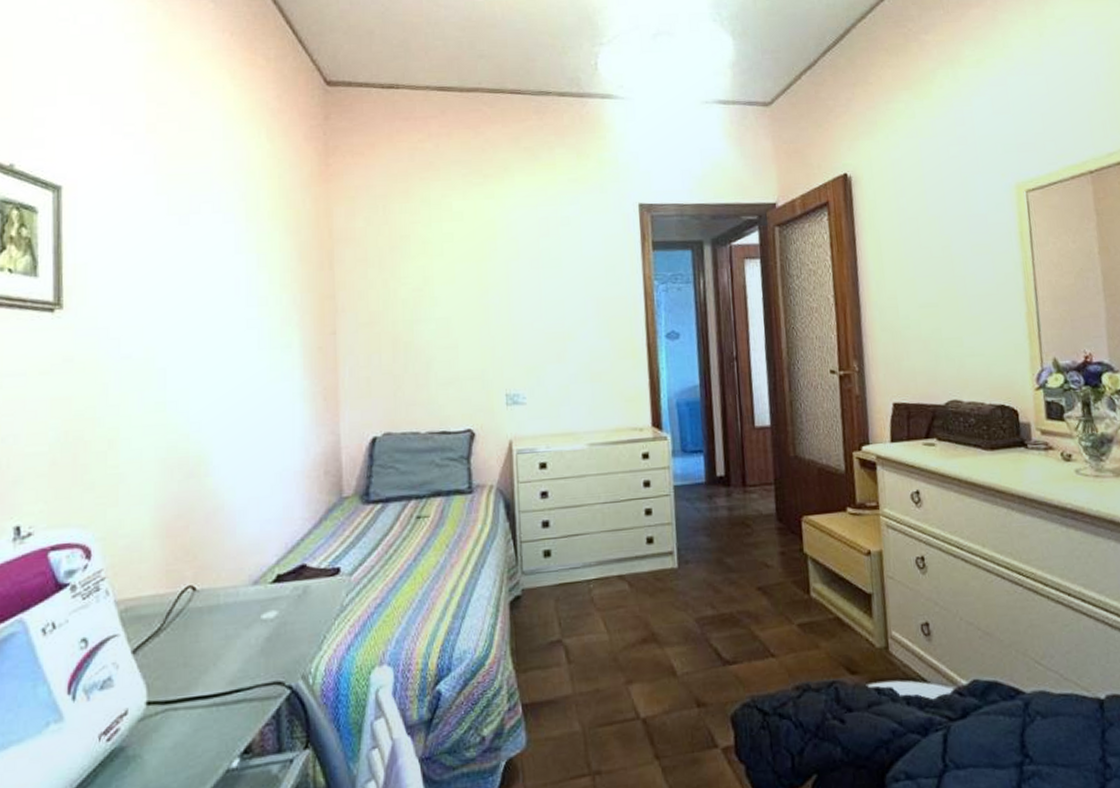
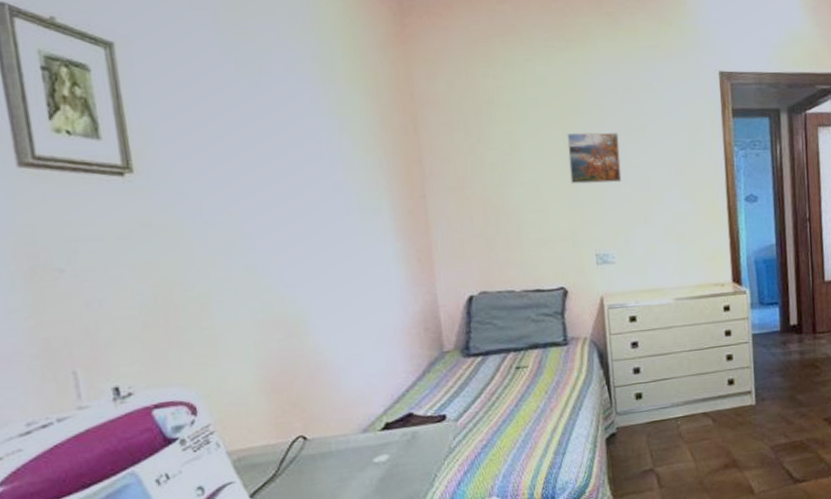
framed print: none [481,267,536,320] -> present [567,132,622,184]

